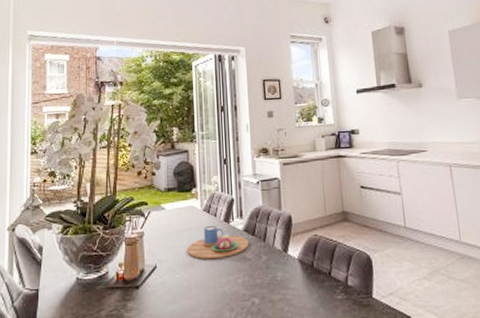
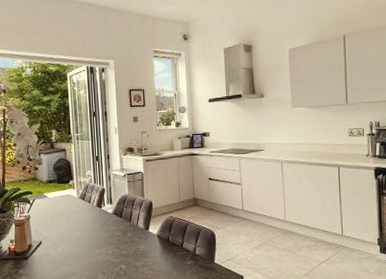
mug: present [186,225,250,260] -> none [66,209,118,236]

